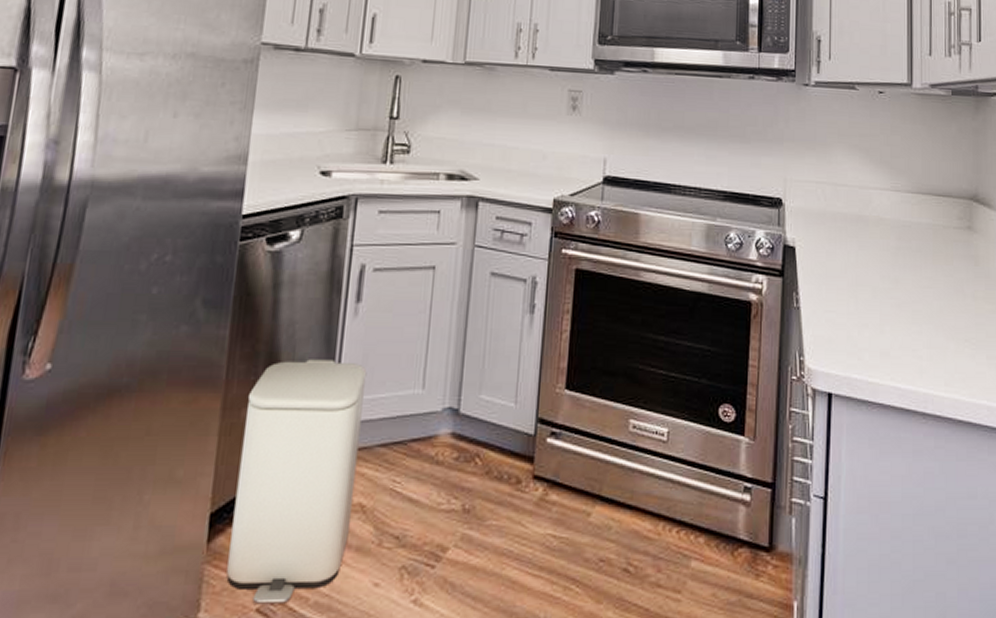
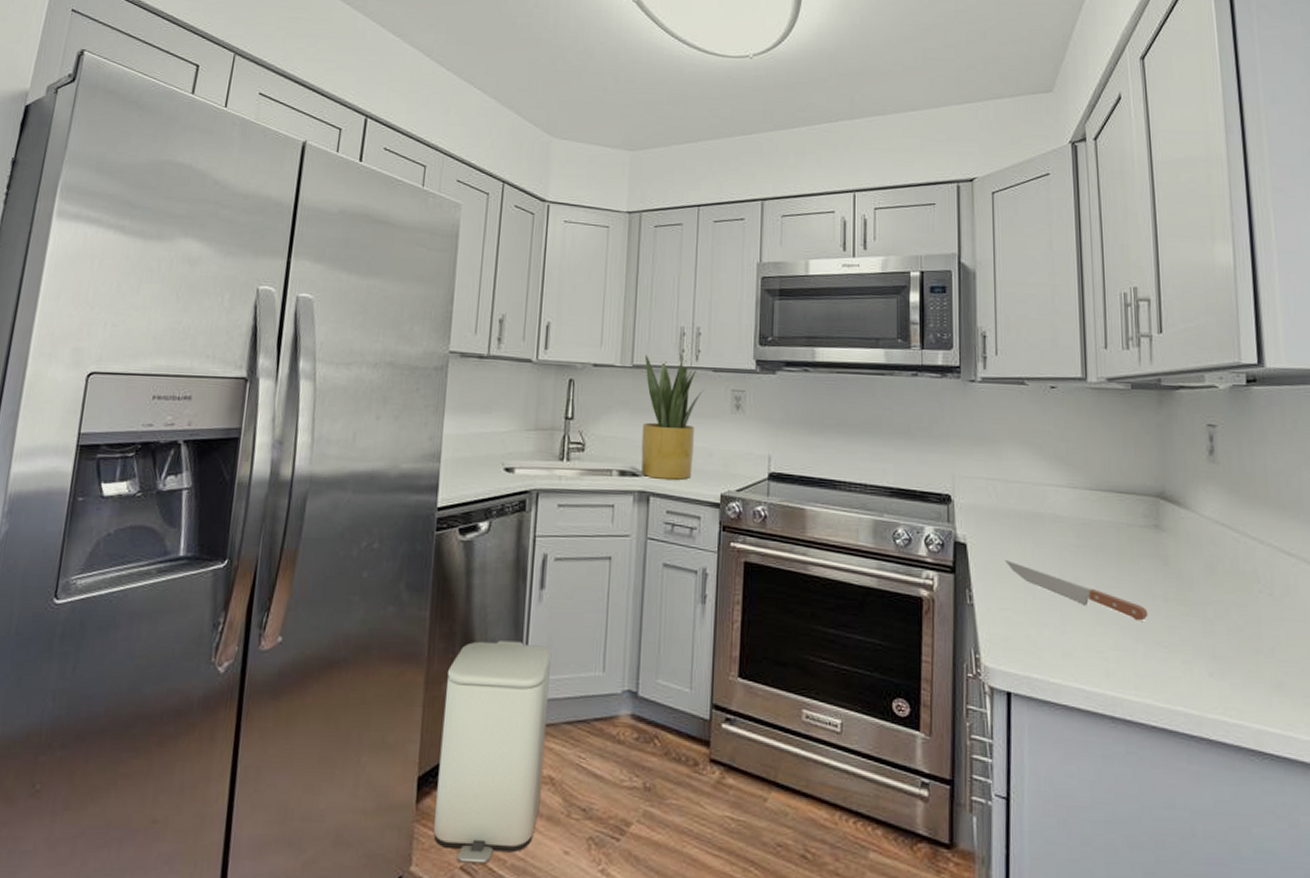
planter: none [470,50,541,184] -> present [641,353,705,480]
kitchen knife: none [831,263,959,319] -> present [1005,560,1149,621]

